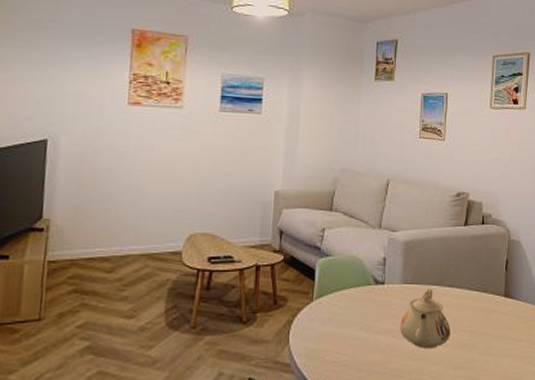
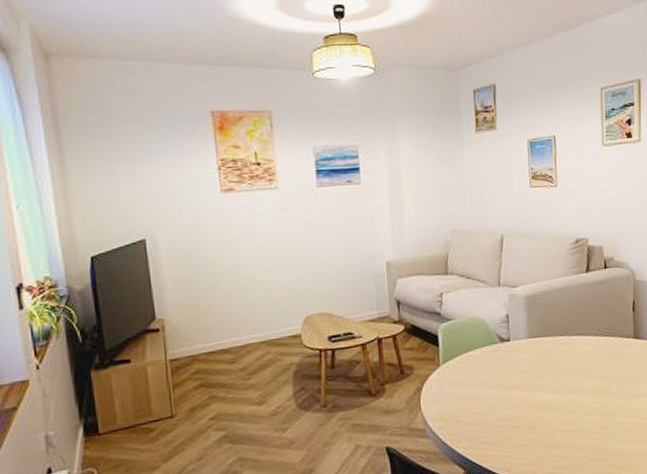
teapot: present [400,287,450,350] -> none [530,338,583,399]

